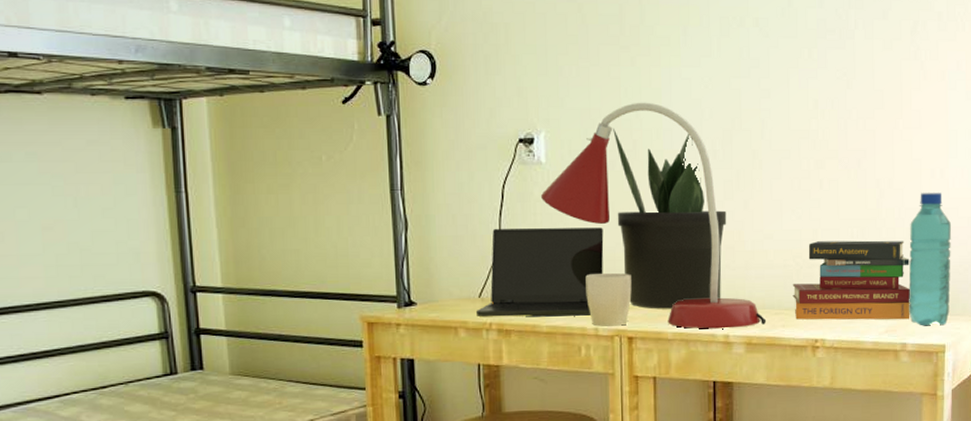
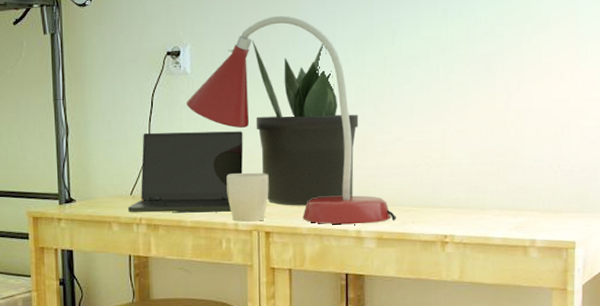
books: present [792,240,910,320] -> none [422,141,539,217]
water bottle: present [909,193,951,326] -> none [538,94,581,223]

